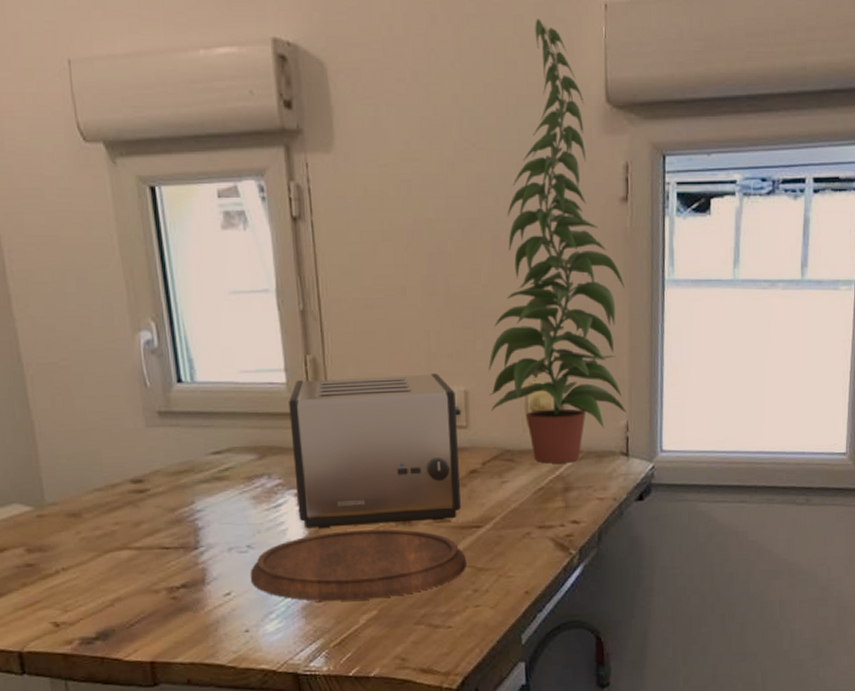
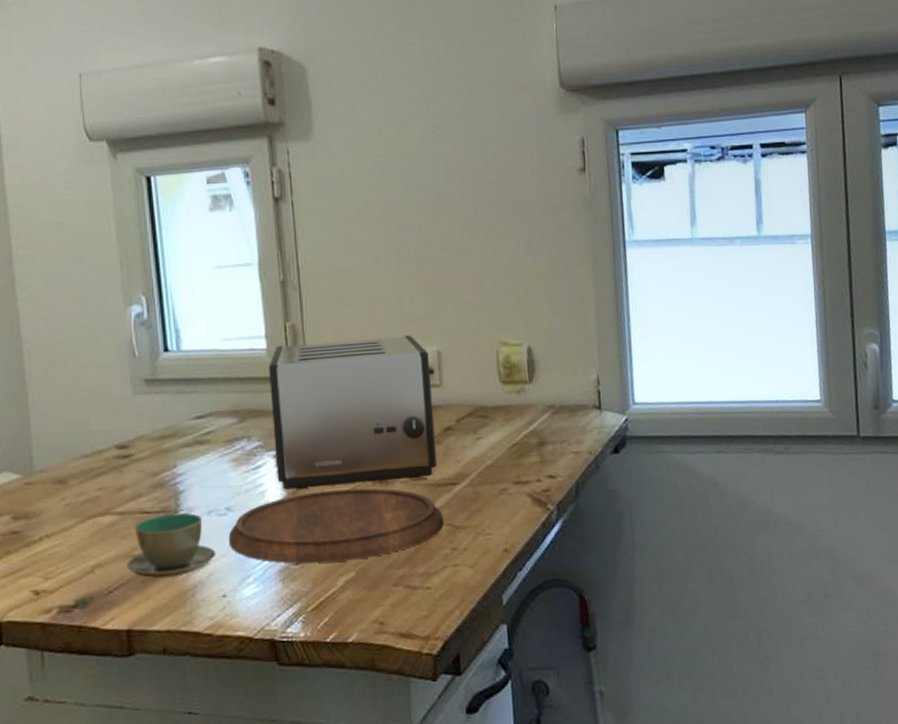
cup: none [147,549,238,613] -> present [127,512,217,578]
plant: present [488,18,626,464] -> none [460,20,596,419]

